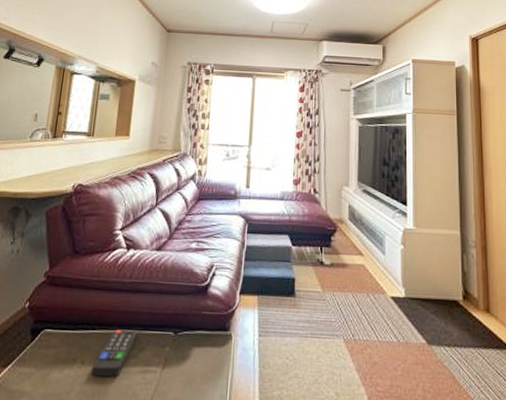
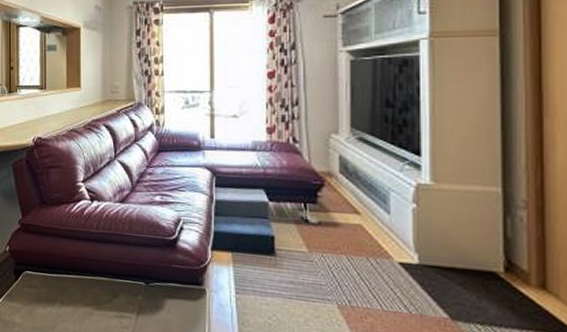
remote control: present [91,329,137,377] -> none [70,276,109,318]

